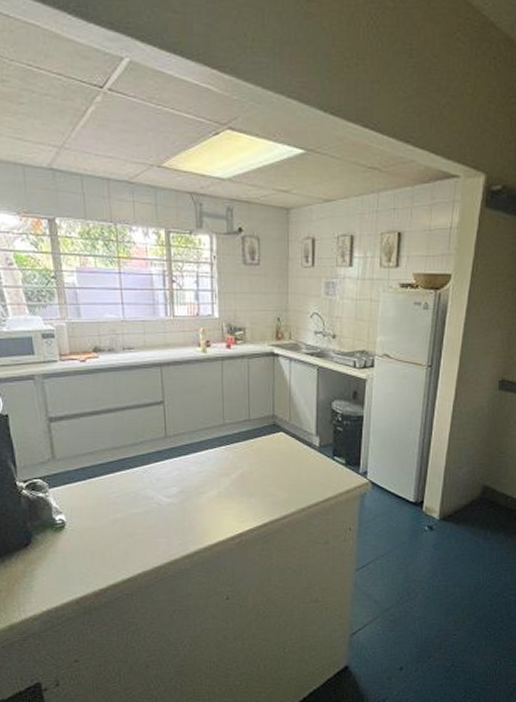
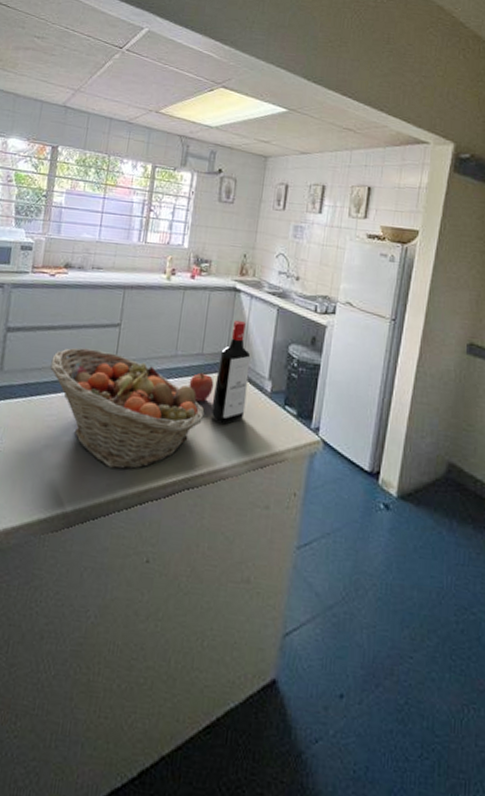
fruit basket: none [102,428,260,531] -> present [50,348,205,470]
apple: none [241,437,265,463] -> present [189,372,214,402]
liquor bottle: none [265,383,297,480] -> present [211,320,251,425]

